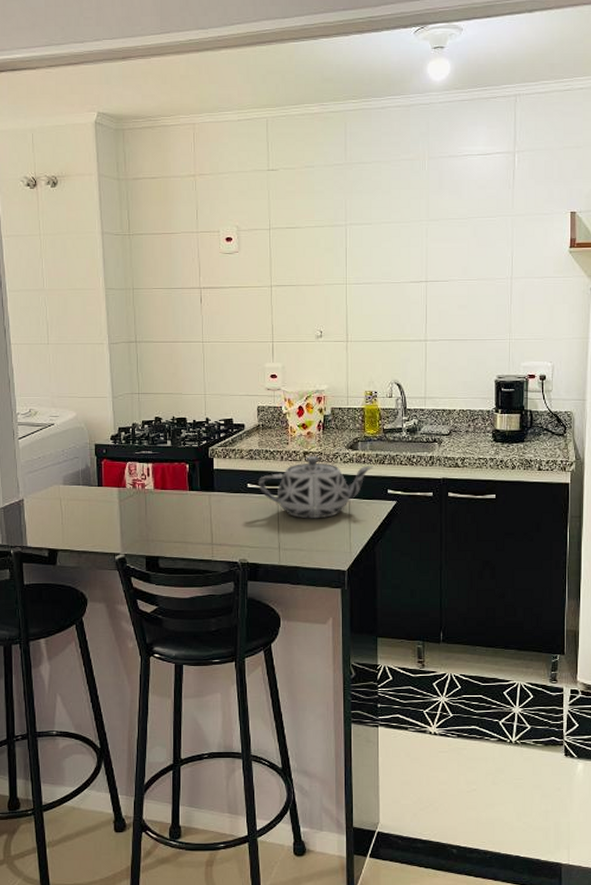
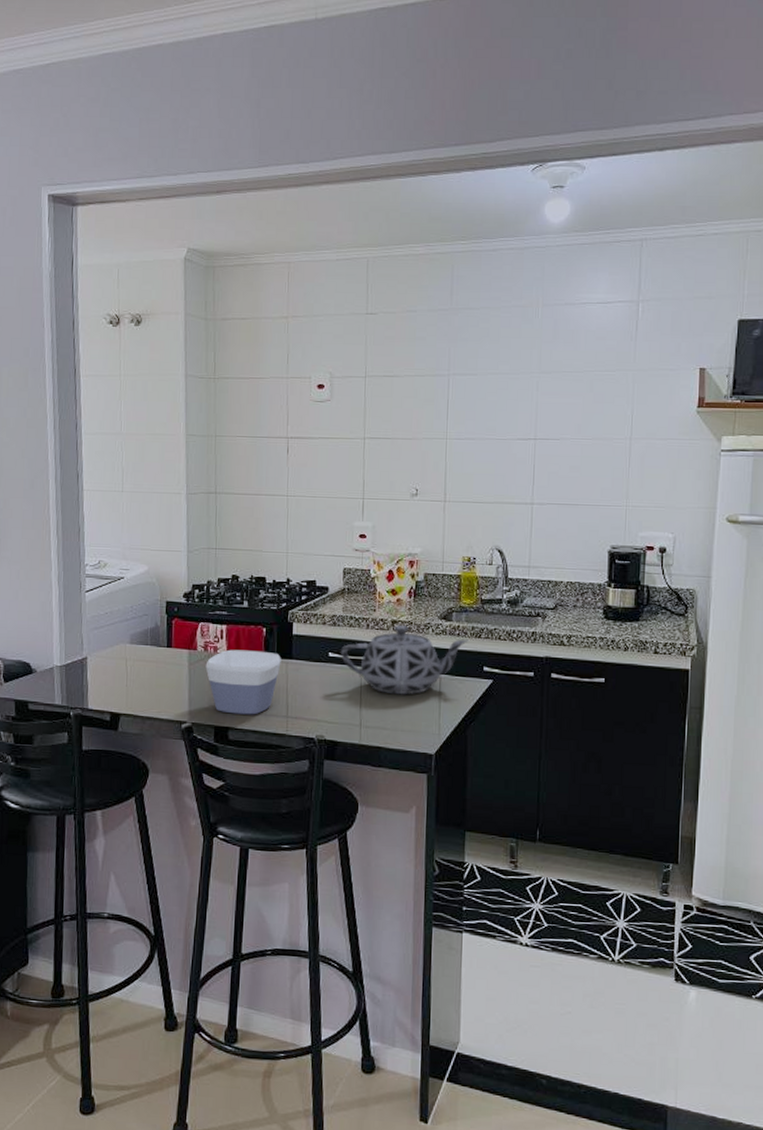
bowl: none [135,485,204,544] -> present [205,649,281,715]

